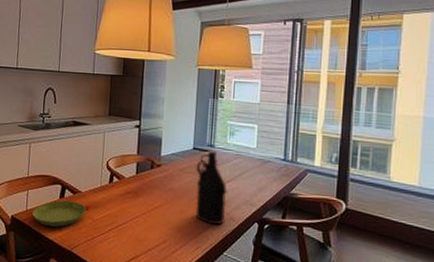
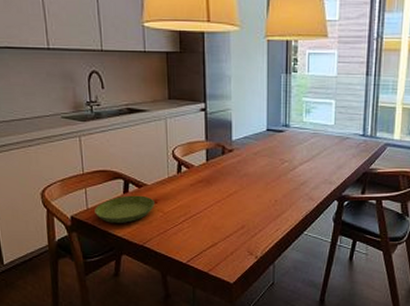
bottle: present [195,149,227,226] -> none [271,130,305,207]

